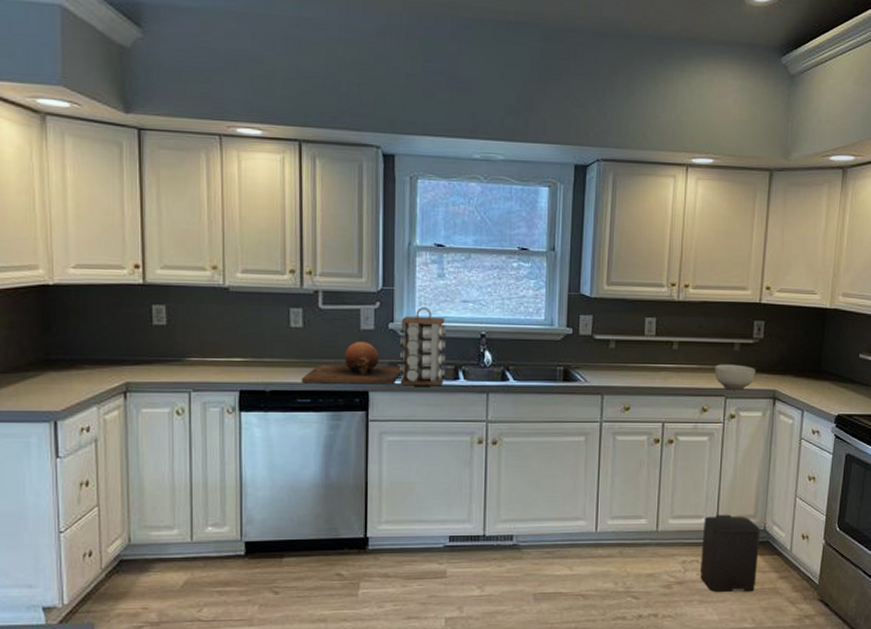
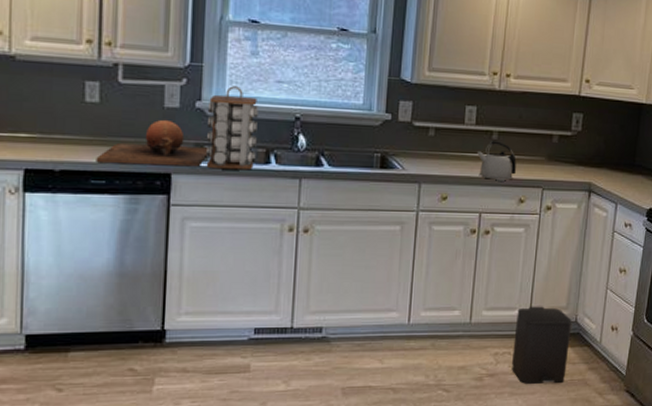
kettle: none [657,350,698,391] -> present [476,139,517,181]
bowl: present [714,364,757,390] -> none [532,155,574,182]

